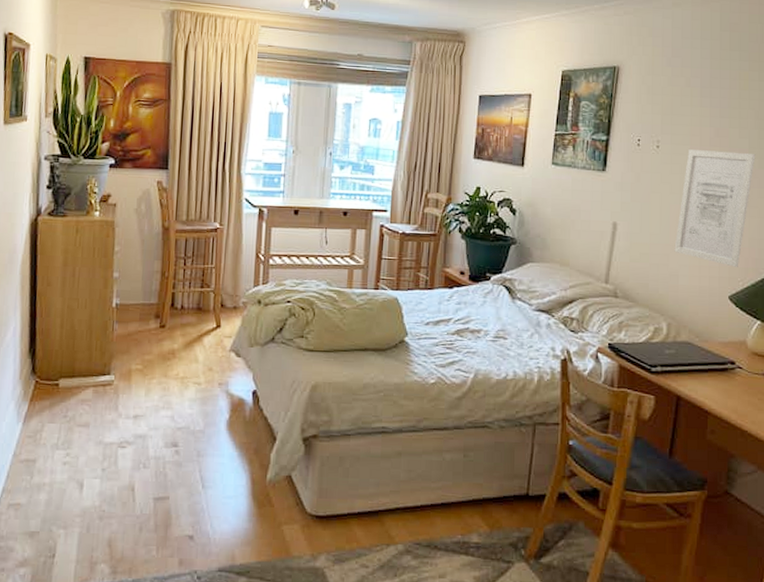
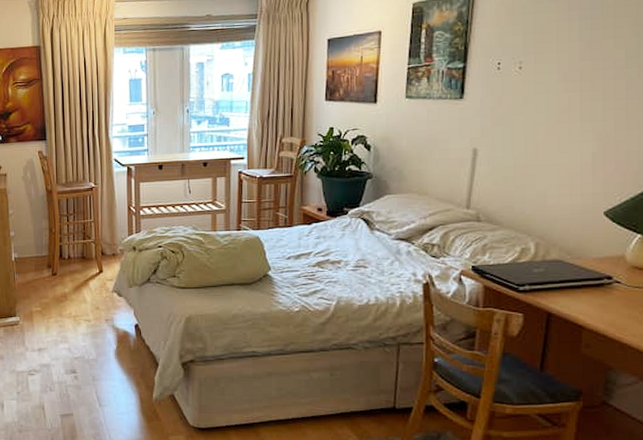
wall art: present [674,149,756,267] -> none [541,63,634,182]

